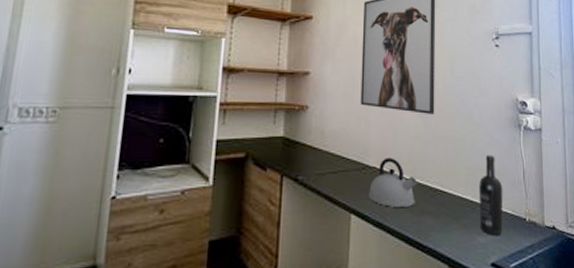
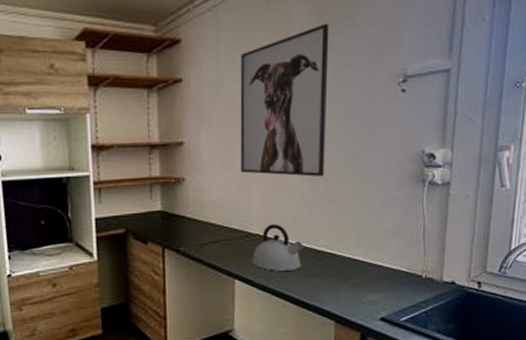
wine bottle: present [478,154,503,235] -> none [370,214,399,293]

